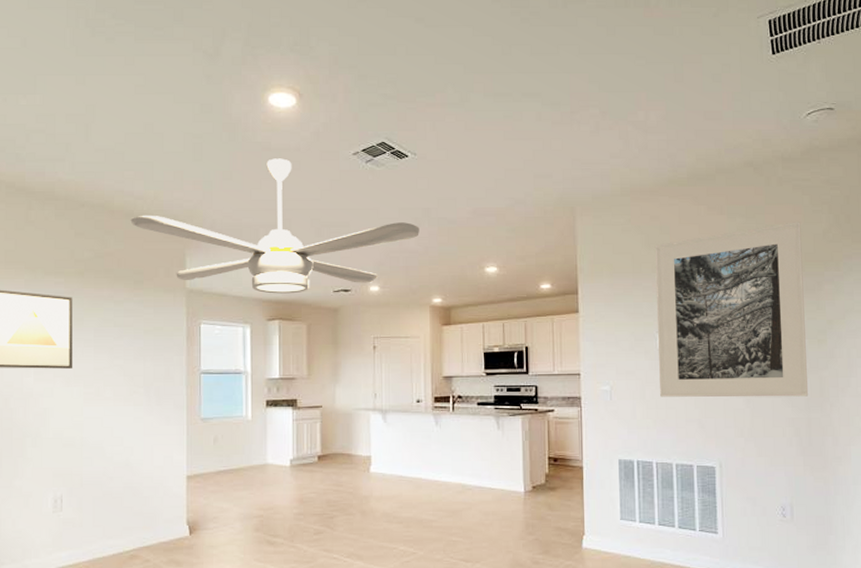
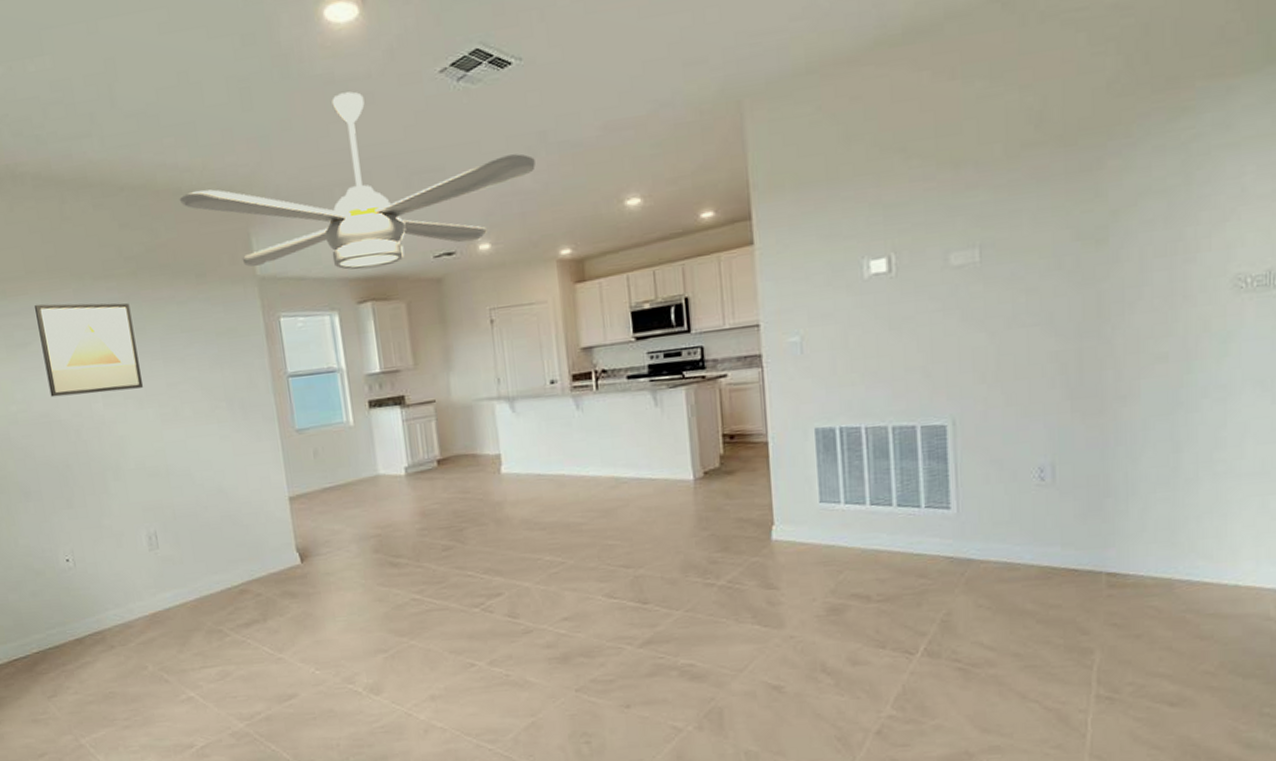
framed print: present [654,222,809,398] -> none [856,73,1081,343]

